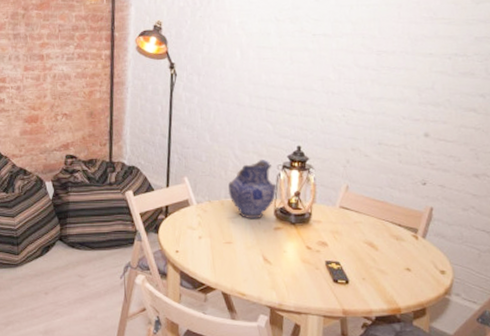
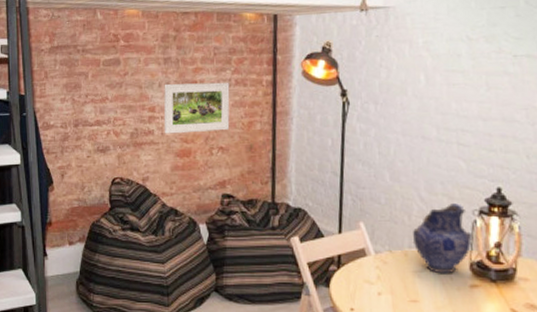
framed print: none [13,55,73,102] -> present [163,82,230,134]

